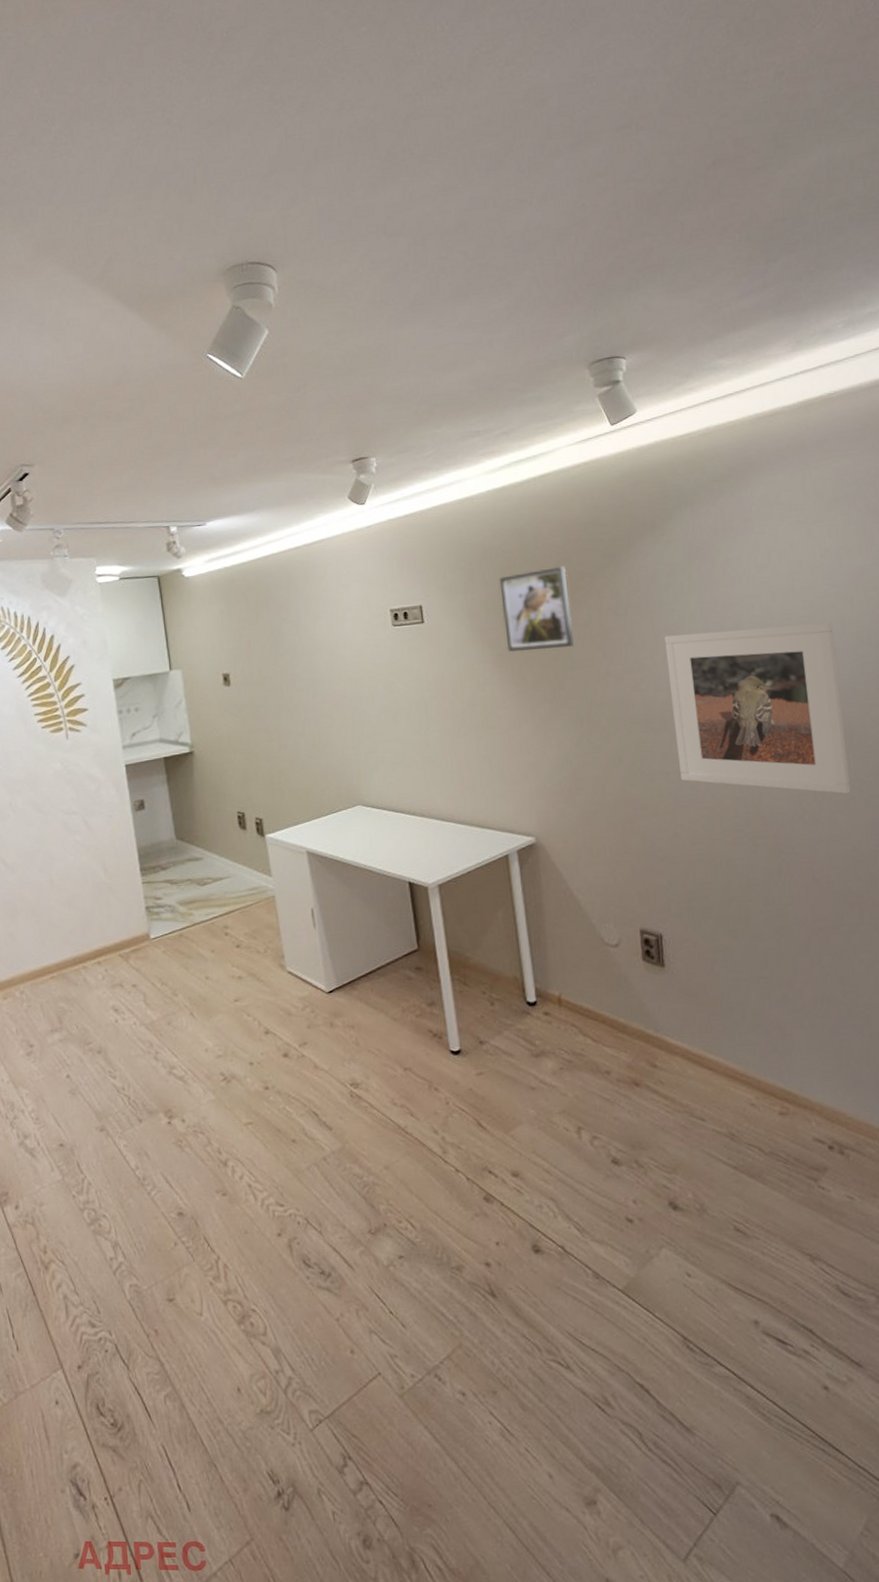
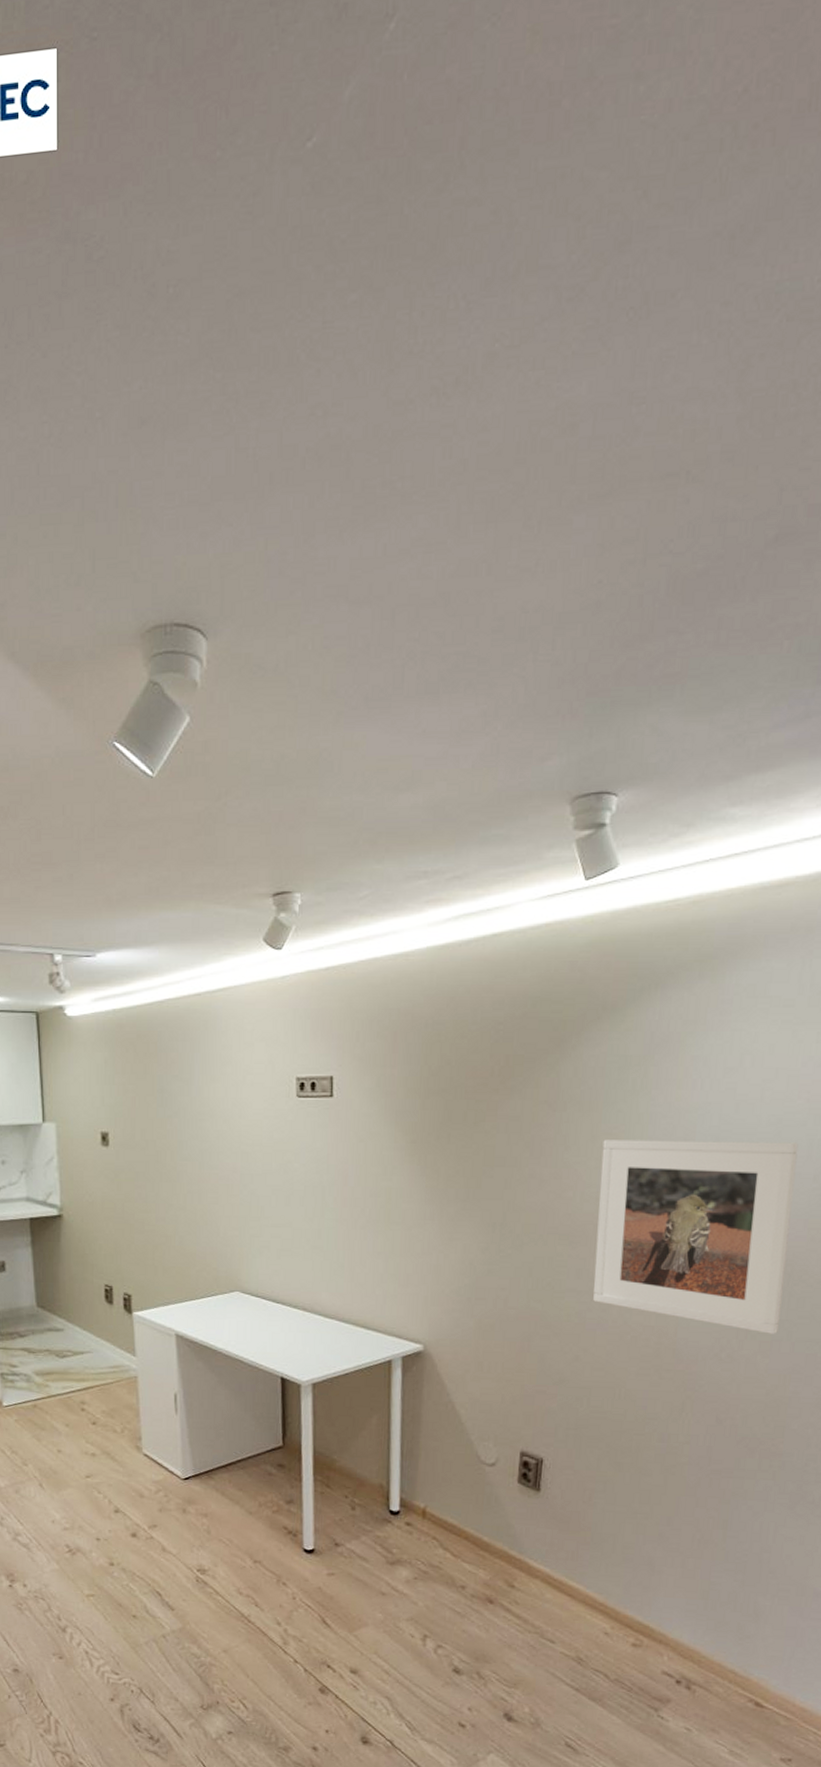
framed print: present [499,566,574,653] -> none [422,1047,504,1142]

